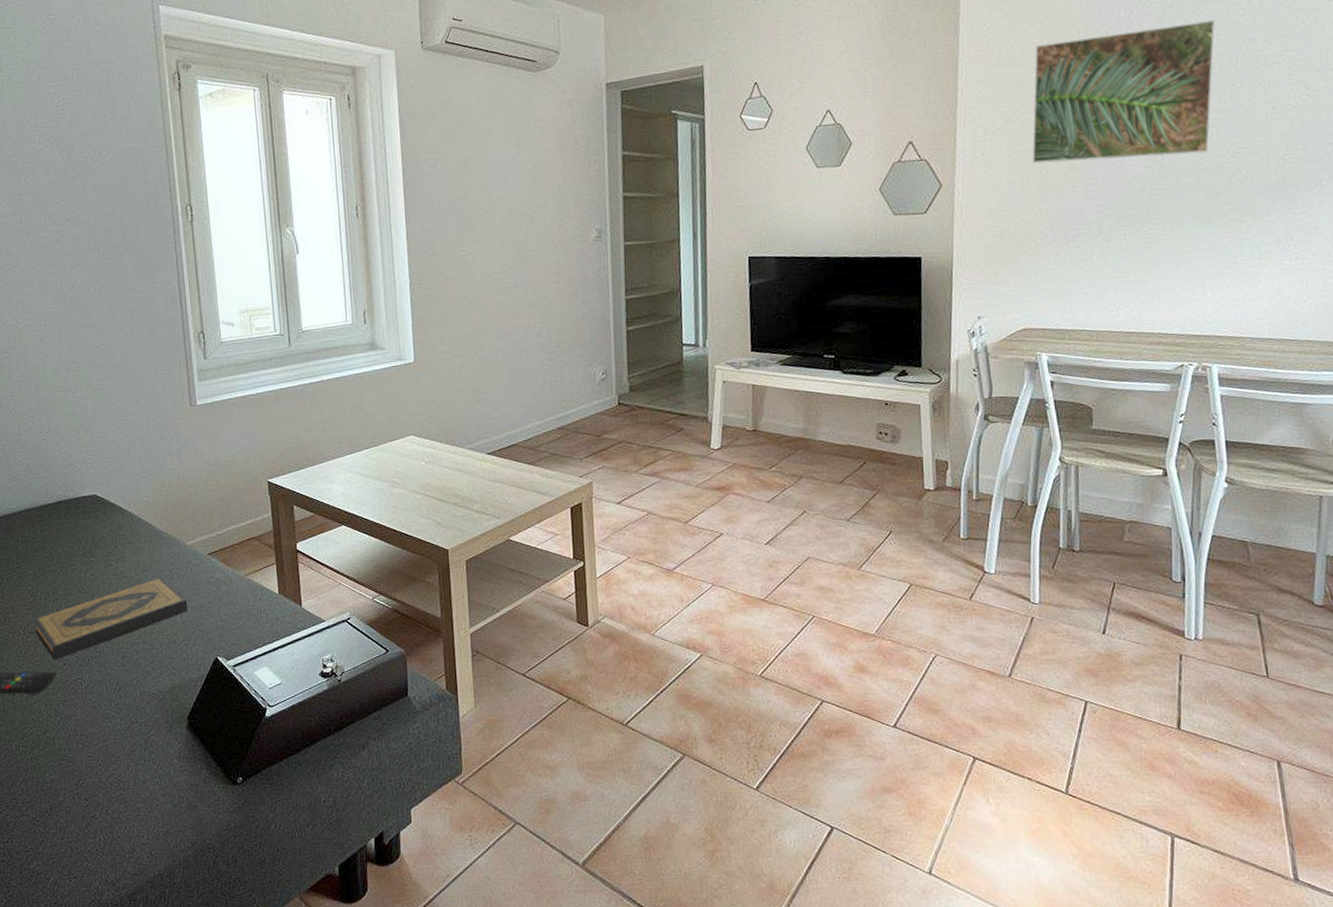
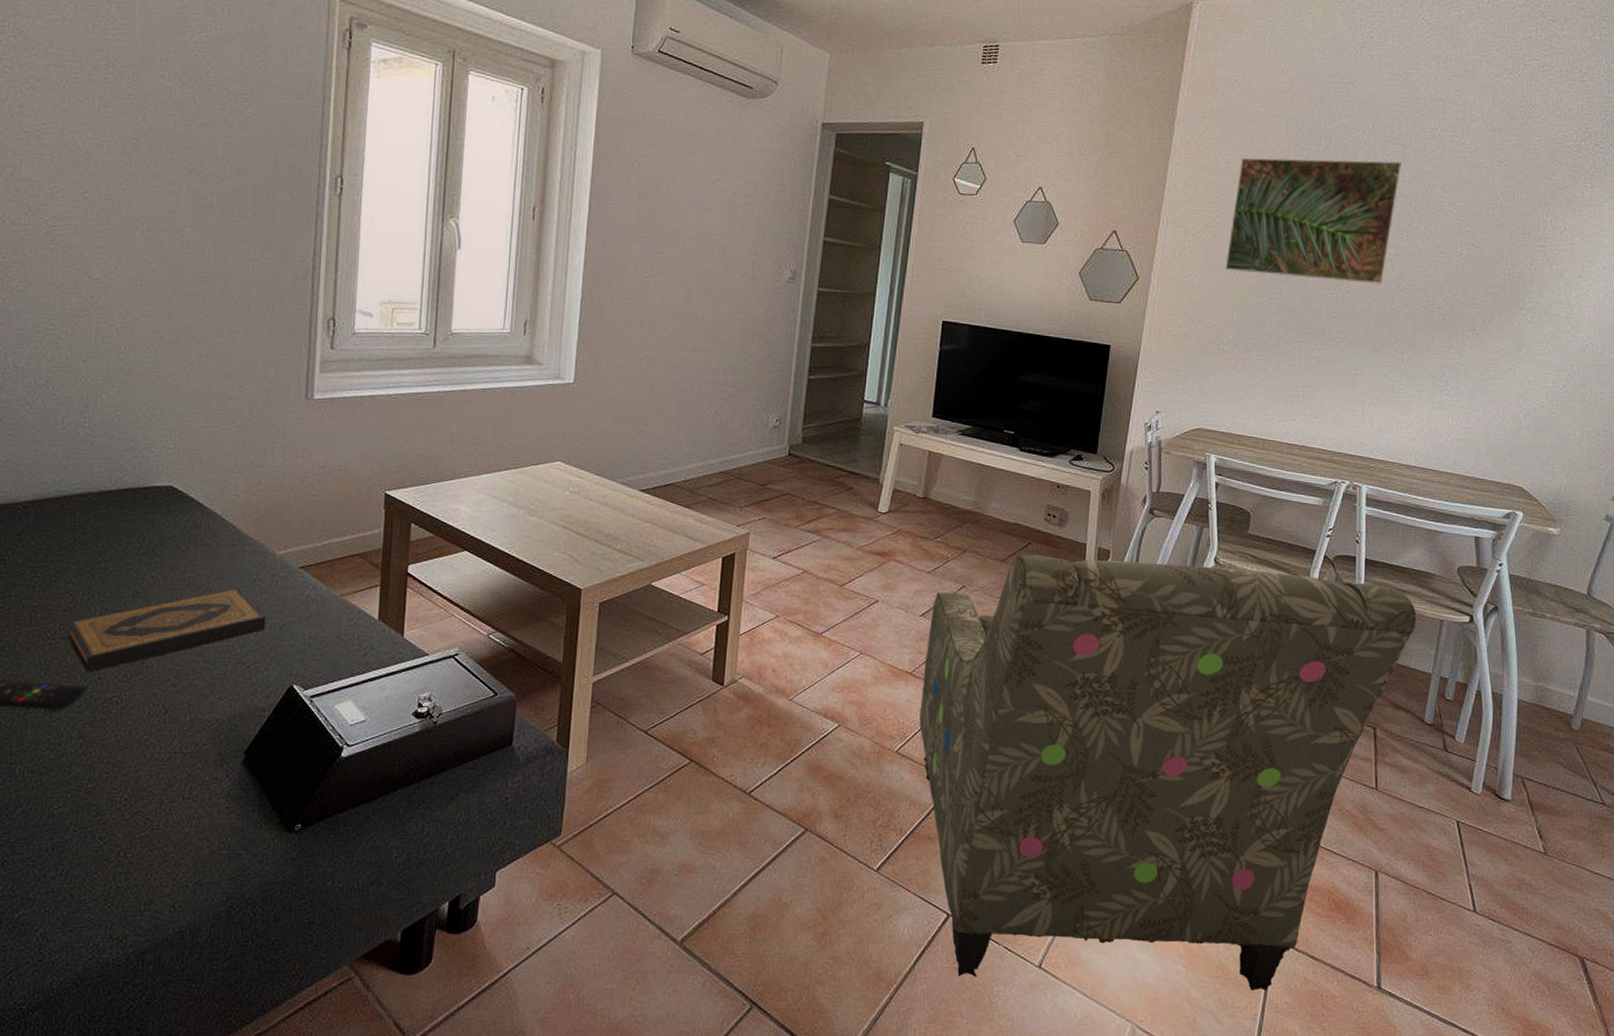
armchair: none [775,465,1292,888] -> present [919,554,1417,991]

